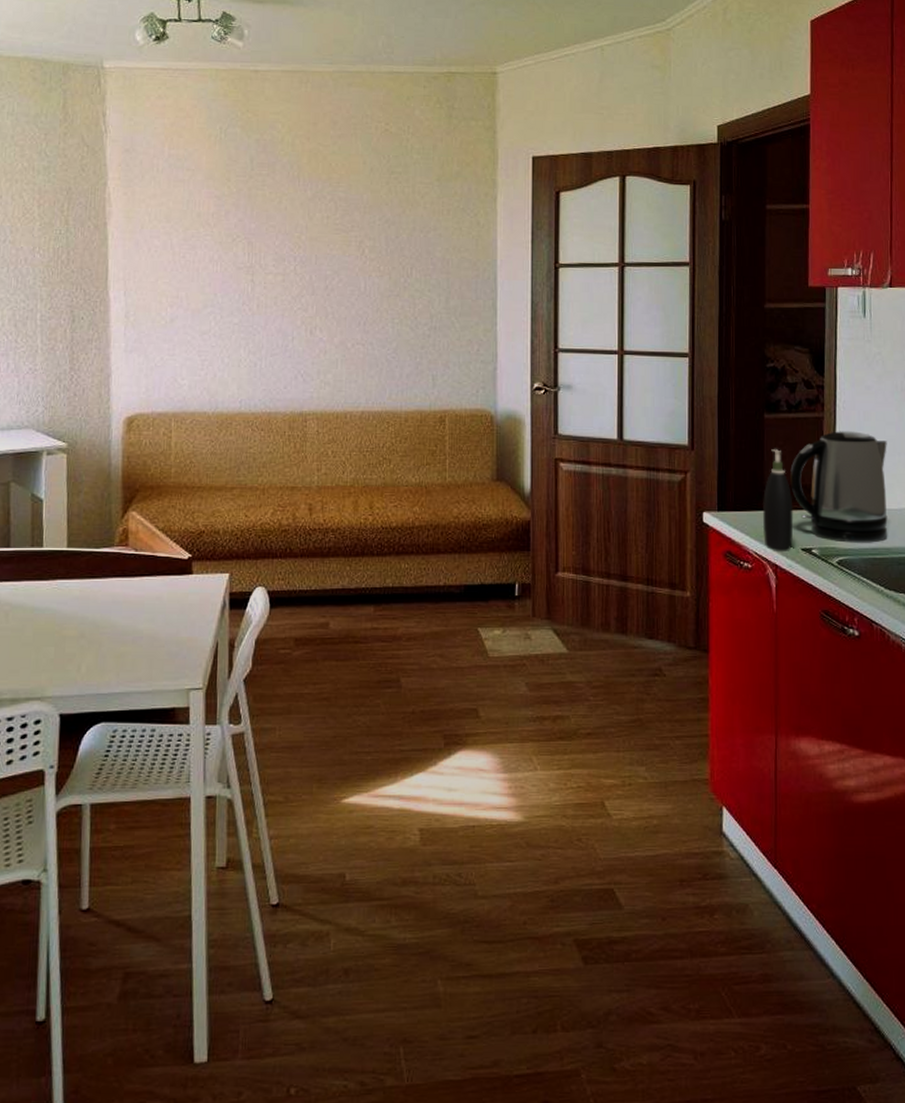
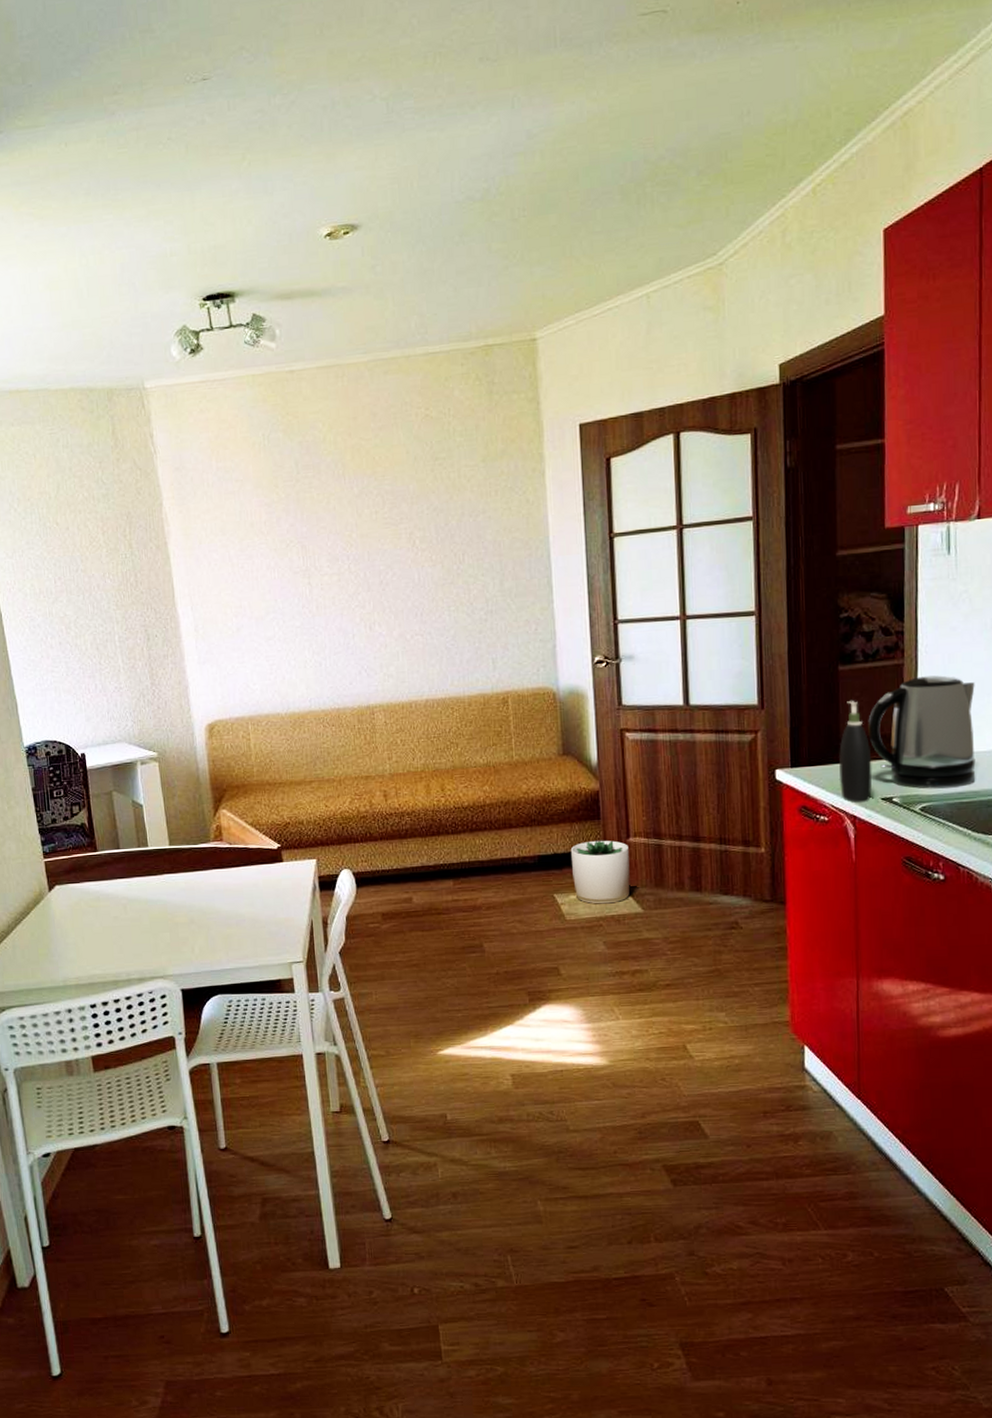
planter: none [498,572,557,642] -> present [570,840,630,904]

